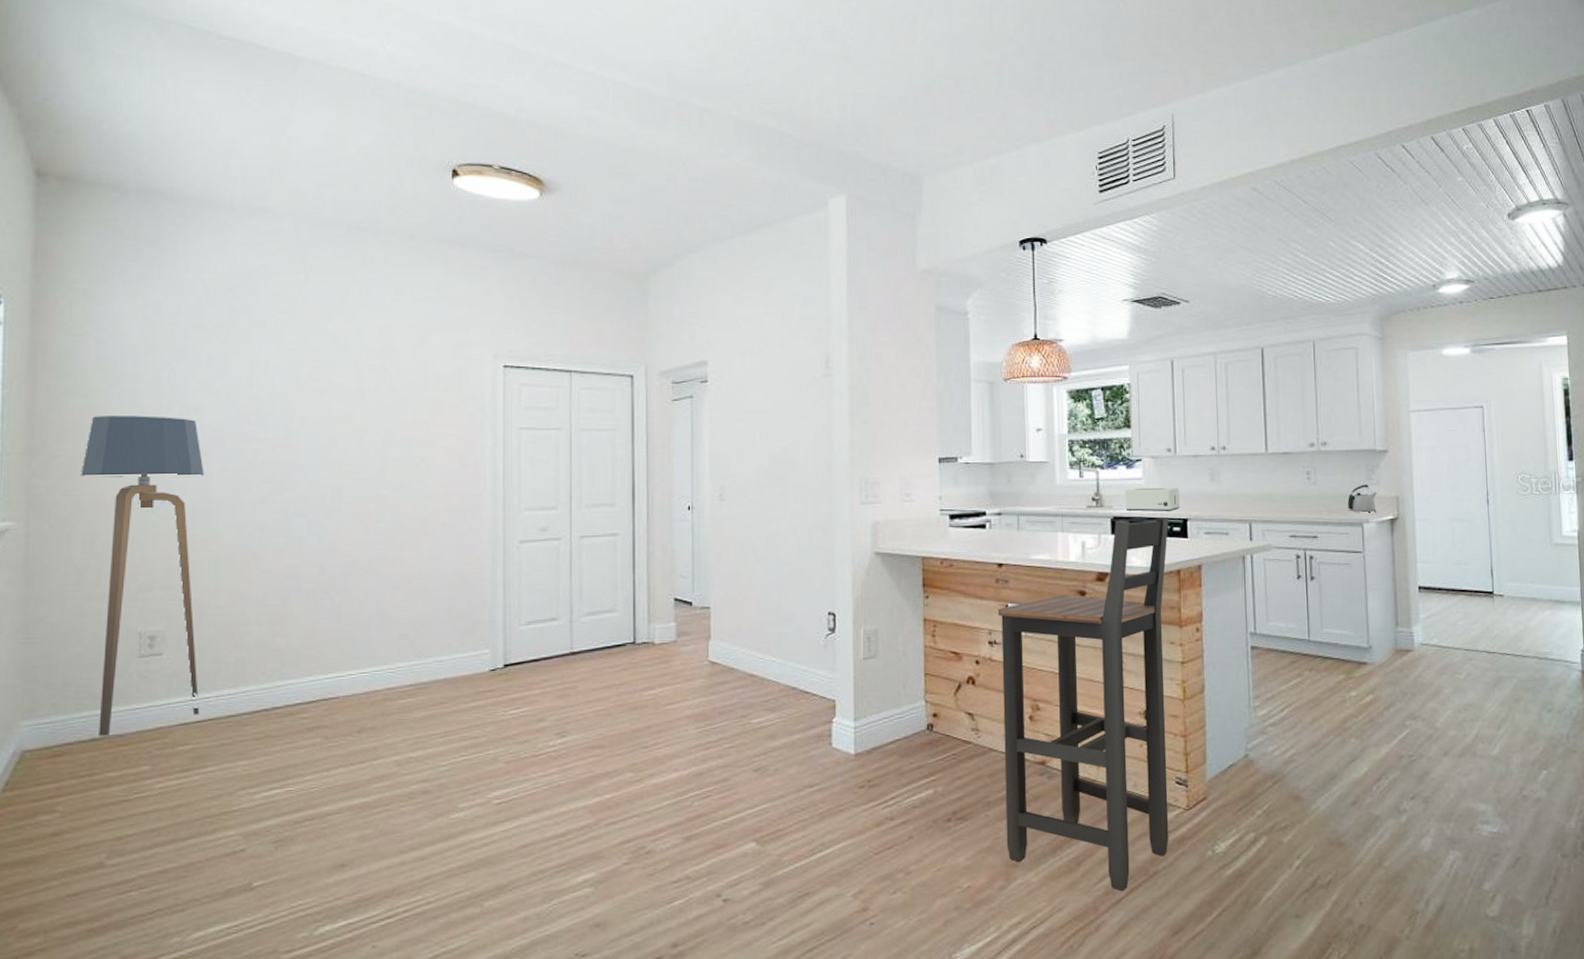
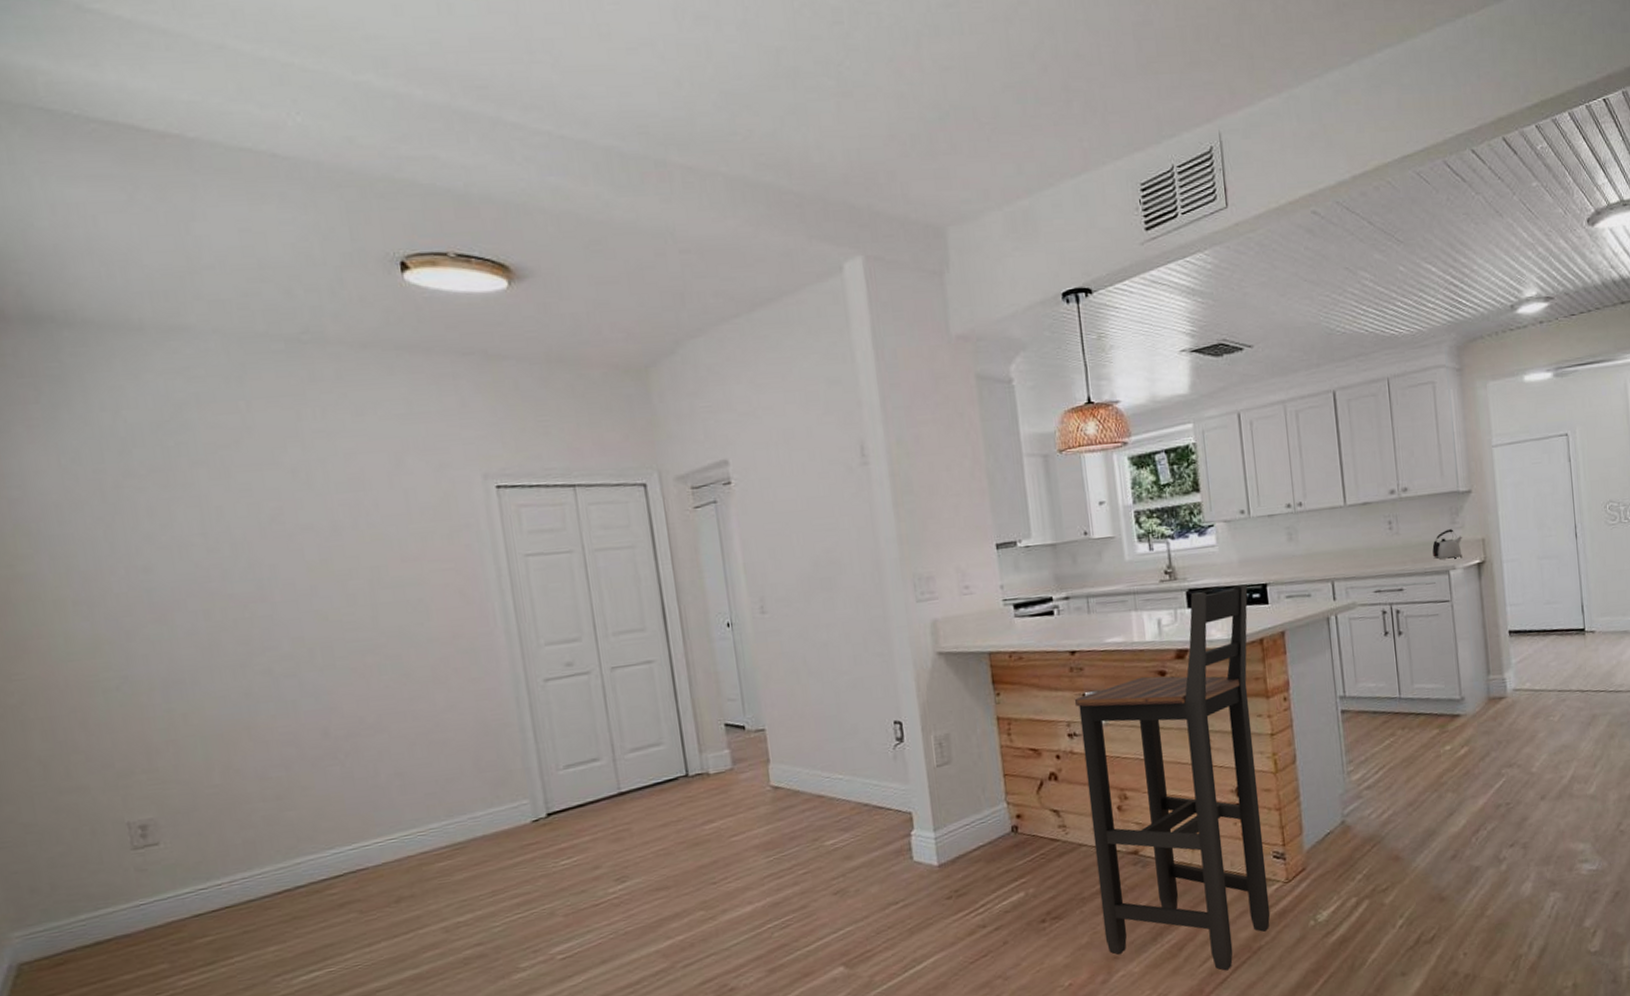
floor lamp: present [81,415,204,736] -> none [21,580,214,939]
toaster: present [1124,487,1180,512] -> none [1197,551,1258,583]

